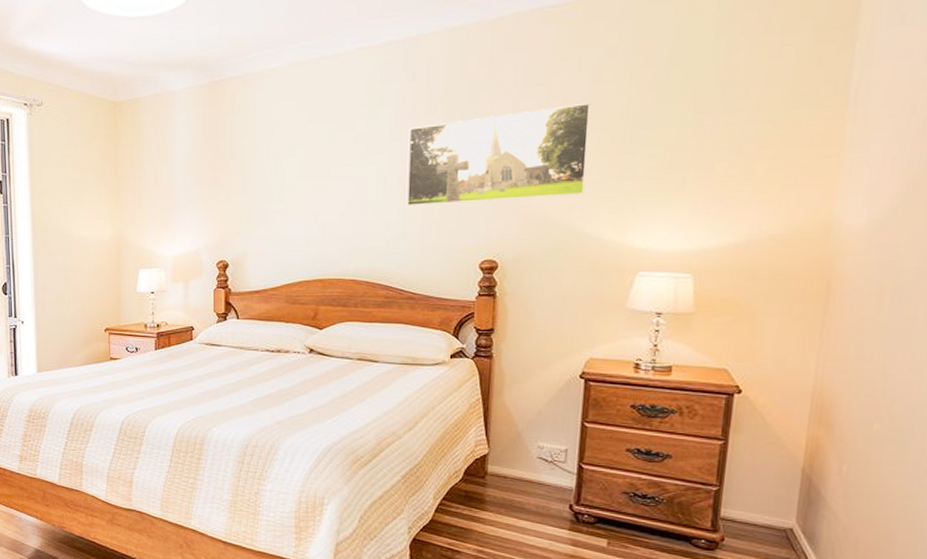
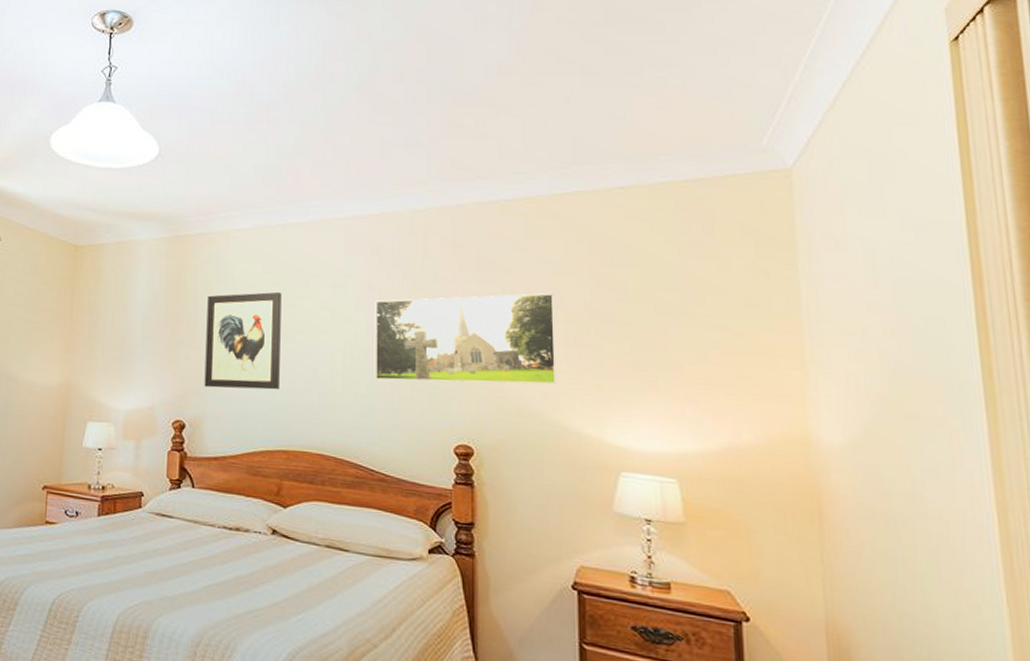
wall art: none [244,128,317,228] -> present [204,291,282,390]

